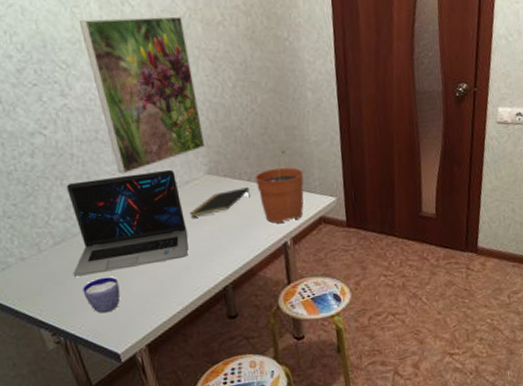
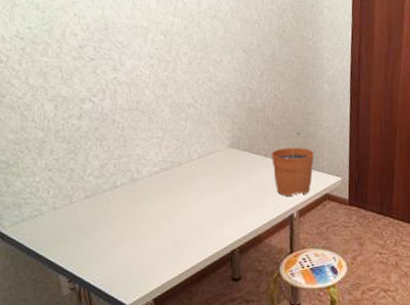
laptop: present [66,169,188,277] -> none [97,140,204,229]
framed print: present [80,16,206,174] -> none [139,11,231,141]
cup: present [82,276,121,314] -> none [103,231,137,265]
notepad: present [189,187,250,217] -> none [209,162,265,184]

